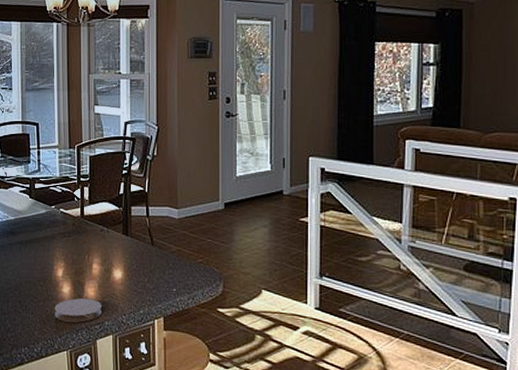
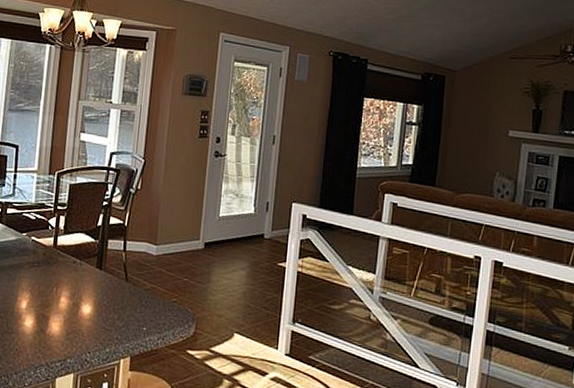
coaster: present [54,298,102,322] -> none [12,332,66,359]

